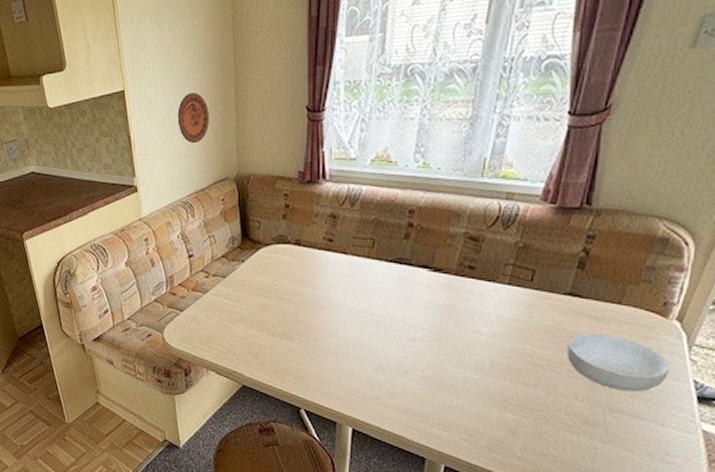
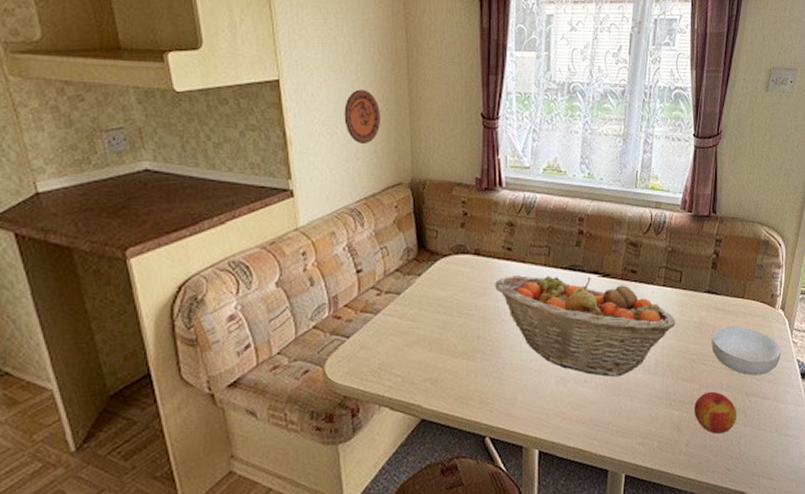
fruit basket: none [315,266,521,373] -> present [495,275,676,377]
apple: none [536,400,594,446] -> present [694,391,737,434]

